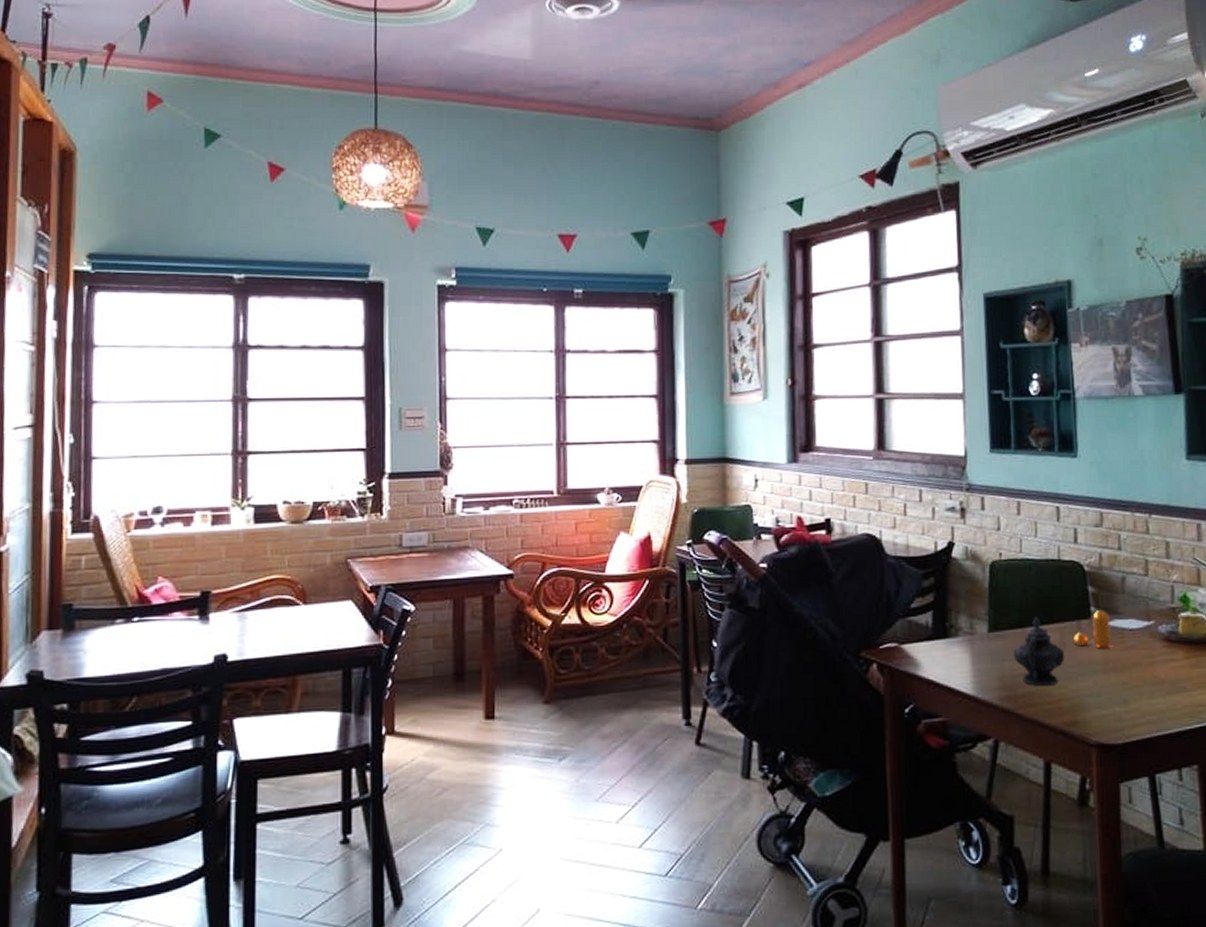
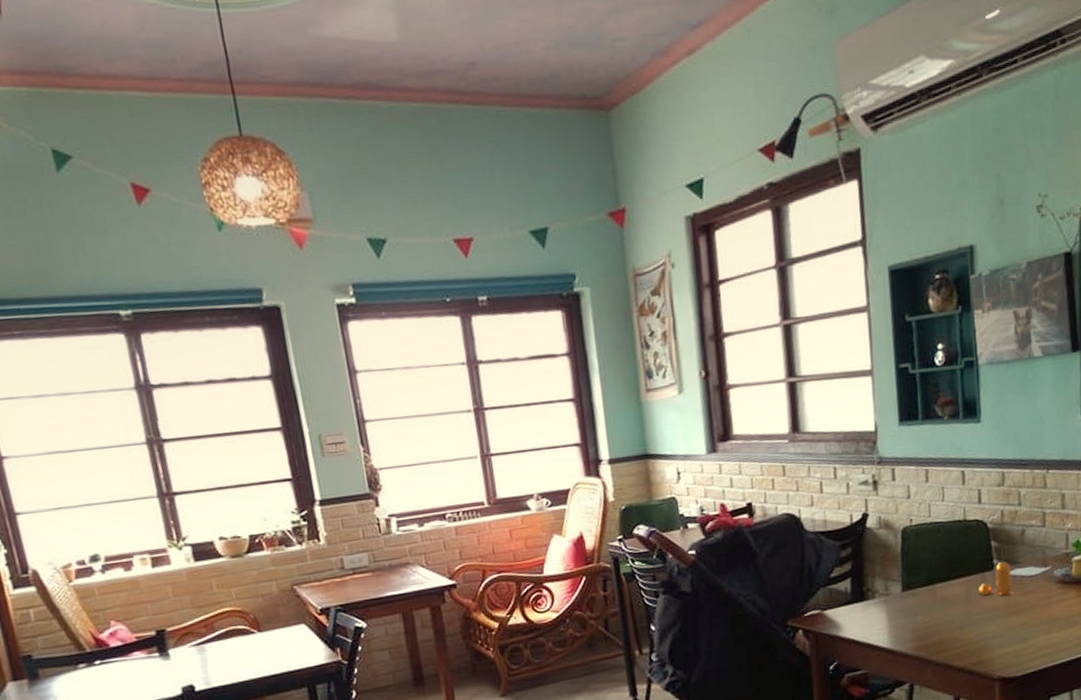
teapot: present [1013,617,1065,687] -> none [925,574,971,634]

